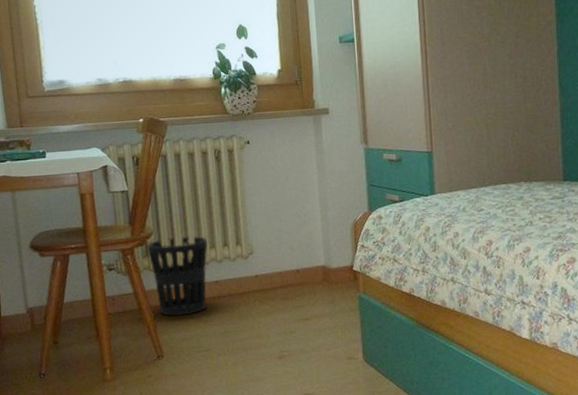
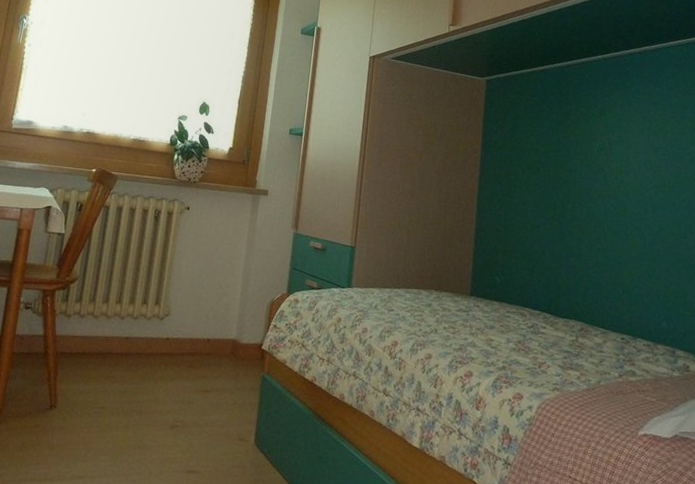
wastebasket: present [147,235,208,317] -> none [64,286,128,368]

